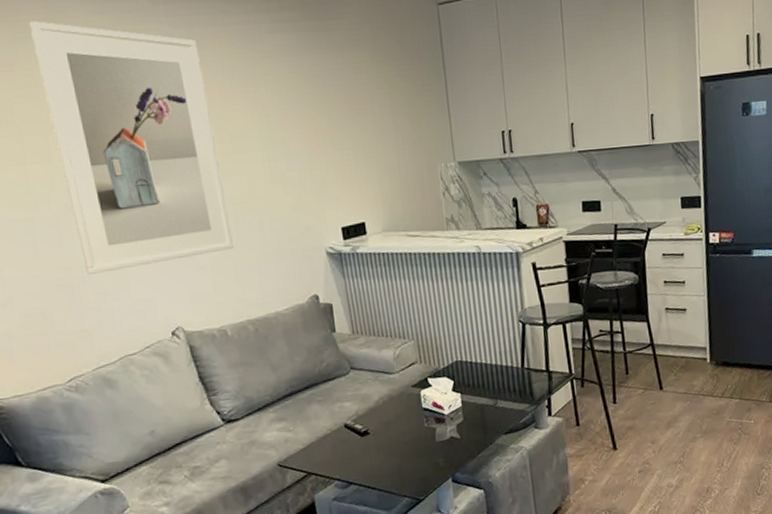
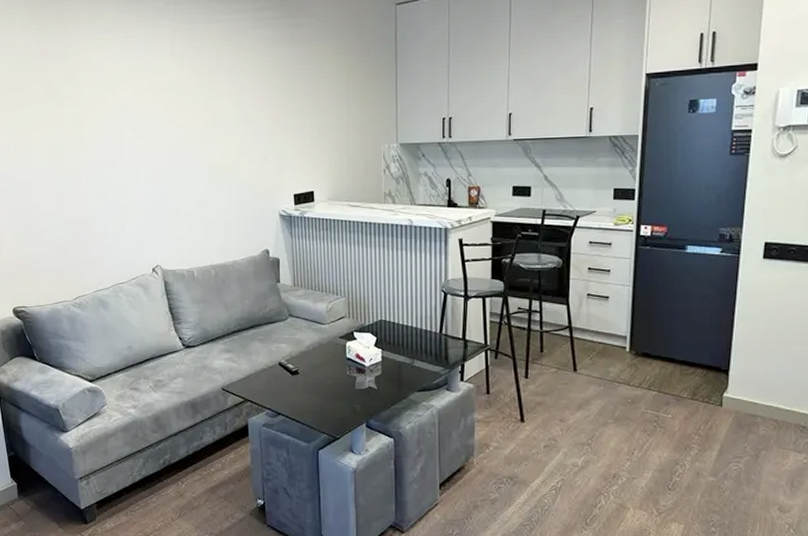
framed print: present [28,21,233,274] -> none [77,18,206,217]

